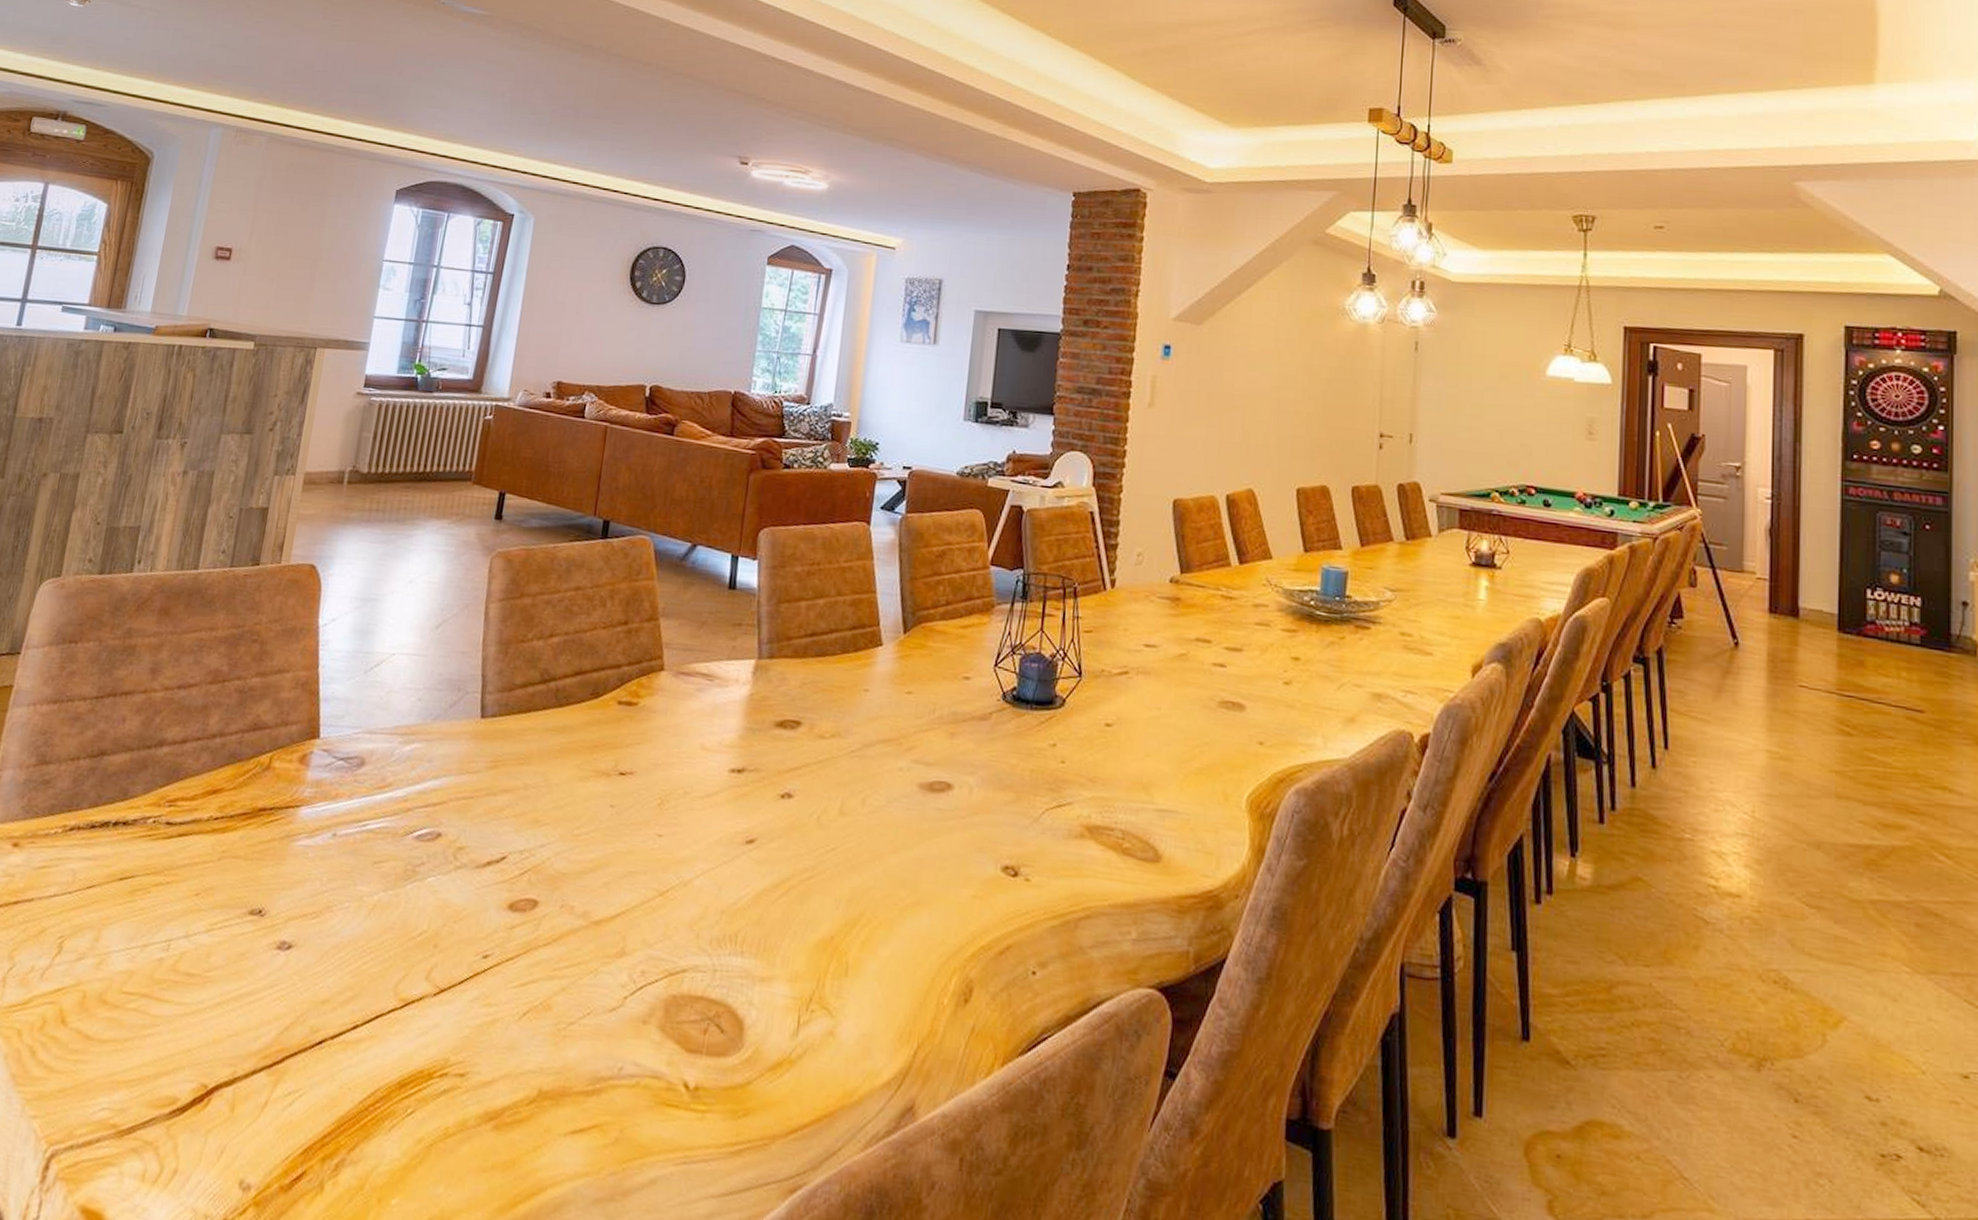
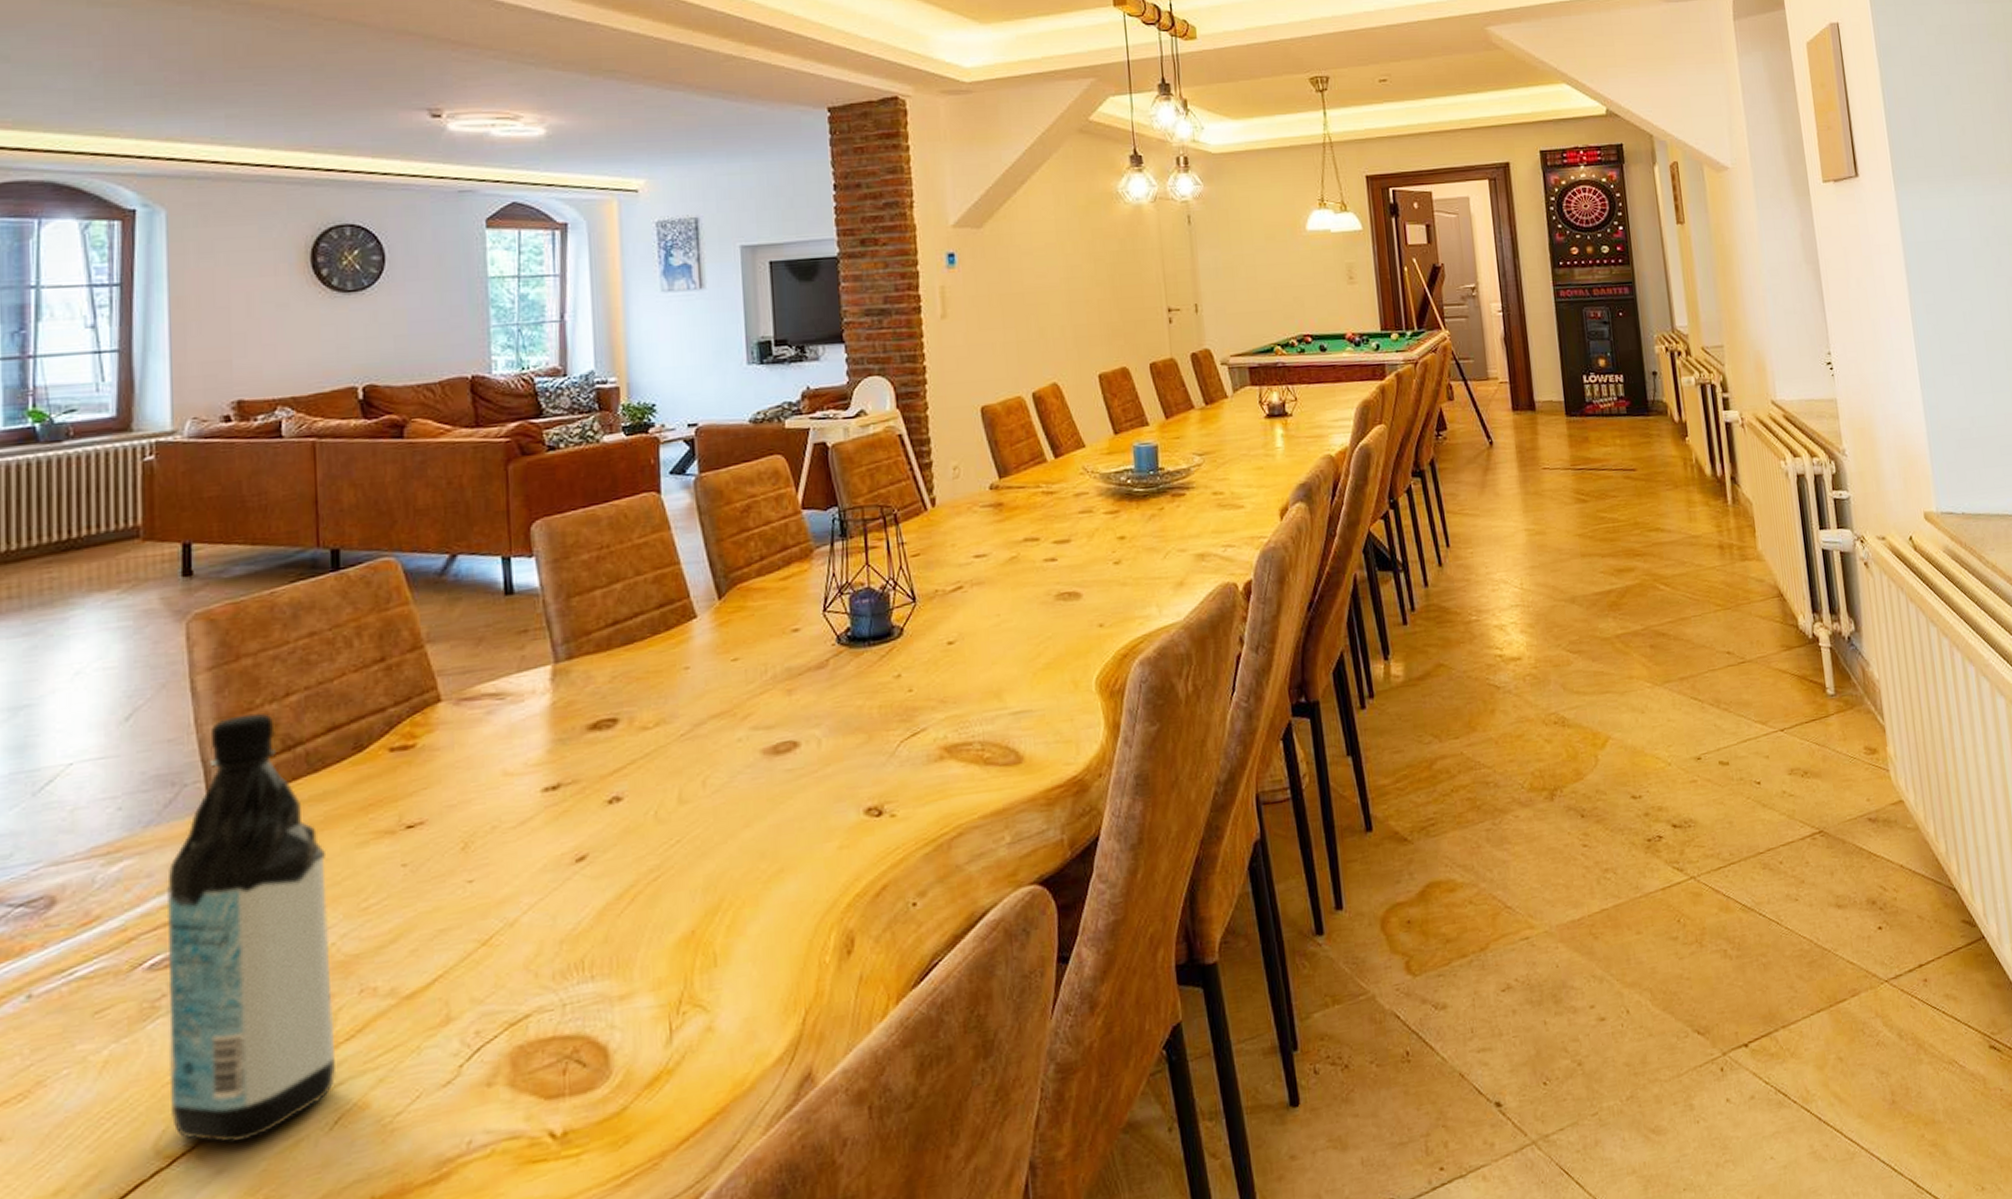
water bottle: none [410,644,557,1007] -> present [166,713,337,1143]

